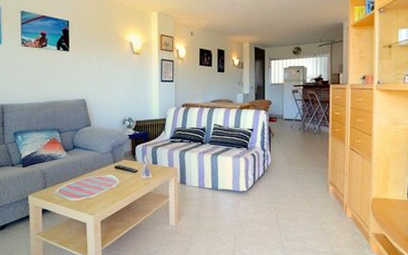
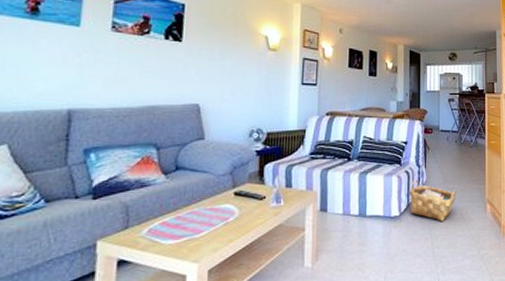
woven basket: none [255,161,300,198] -> present [409,179,457,222]

